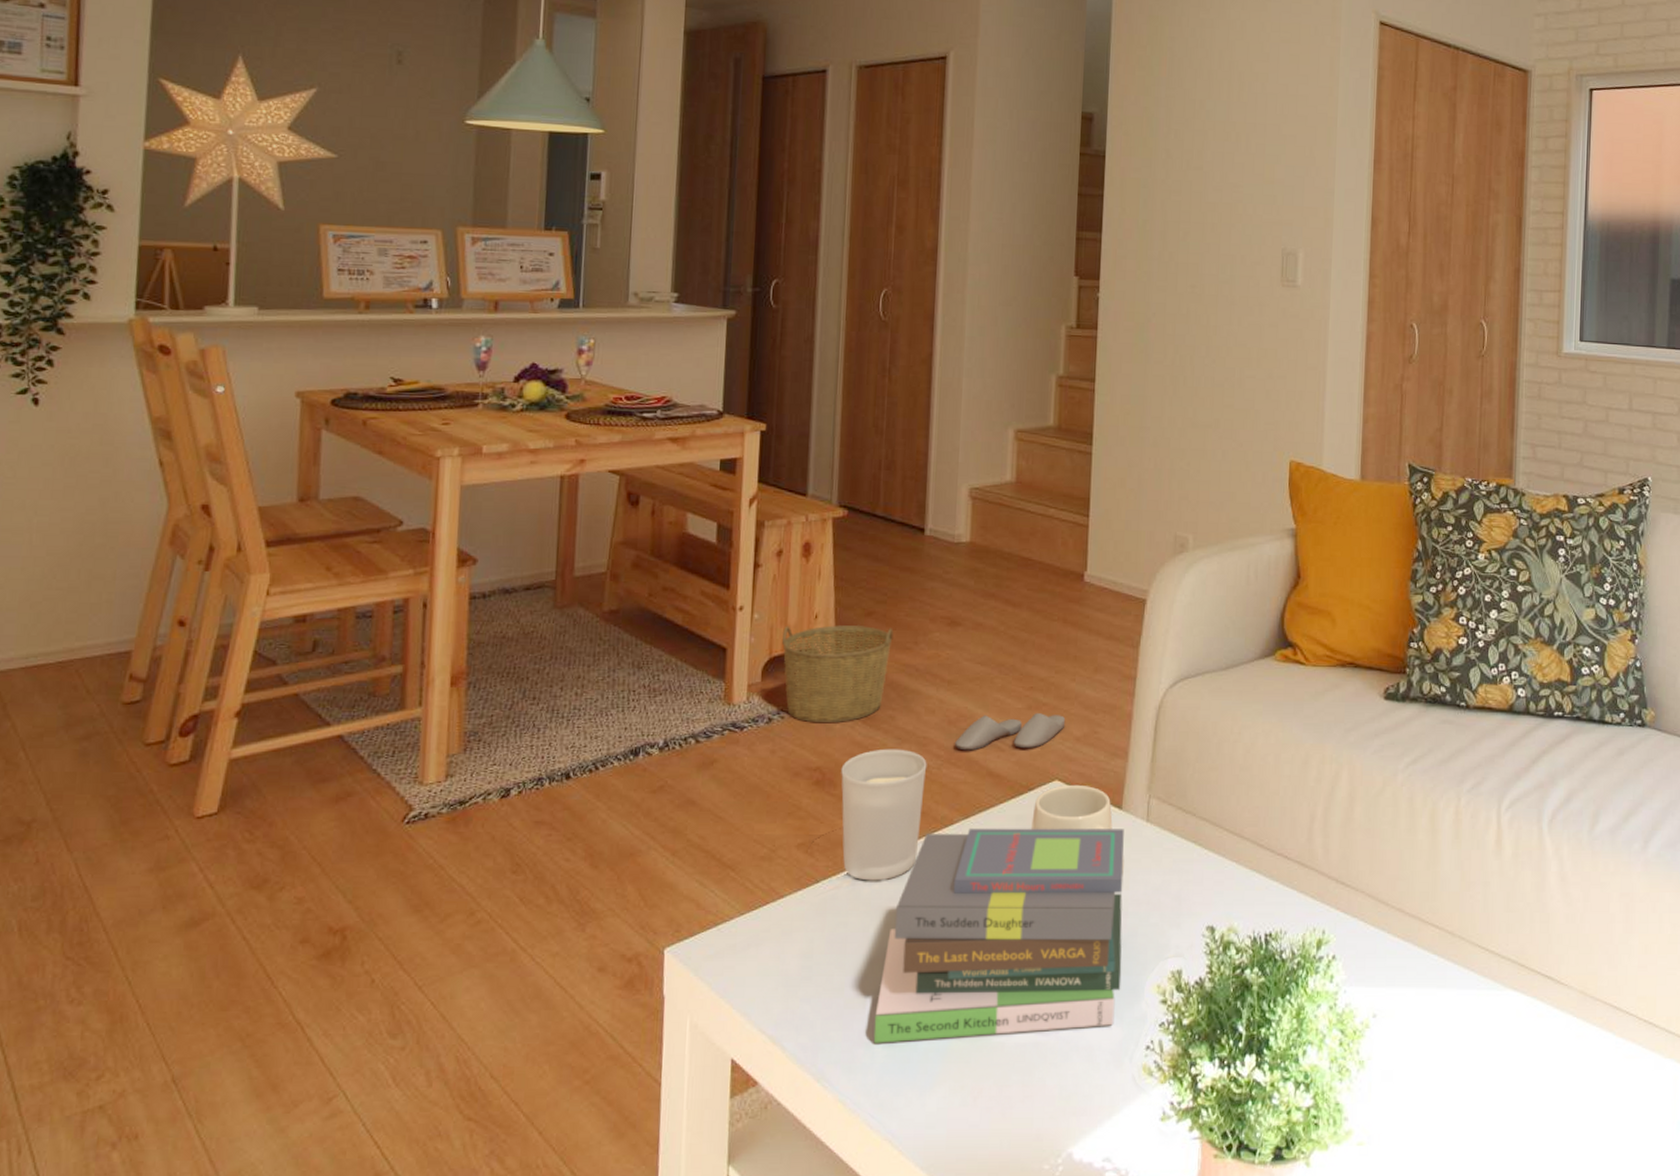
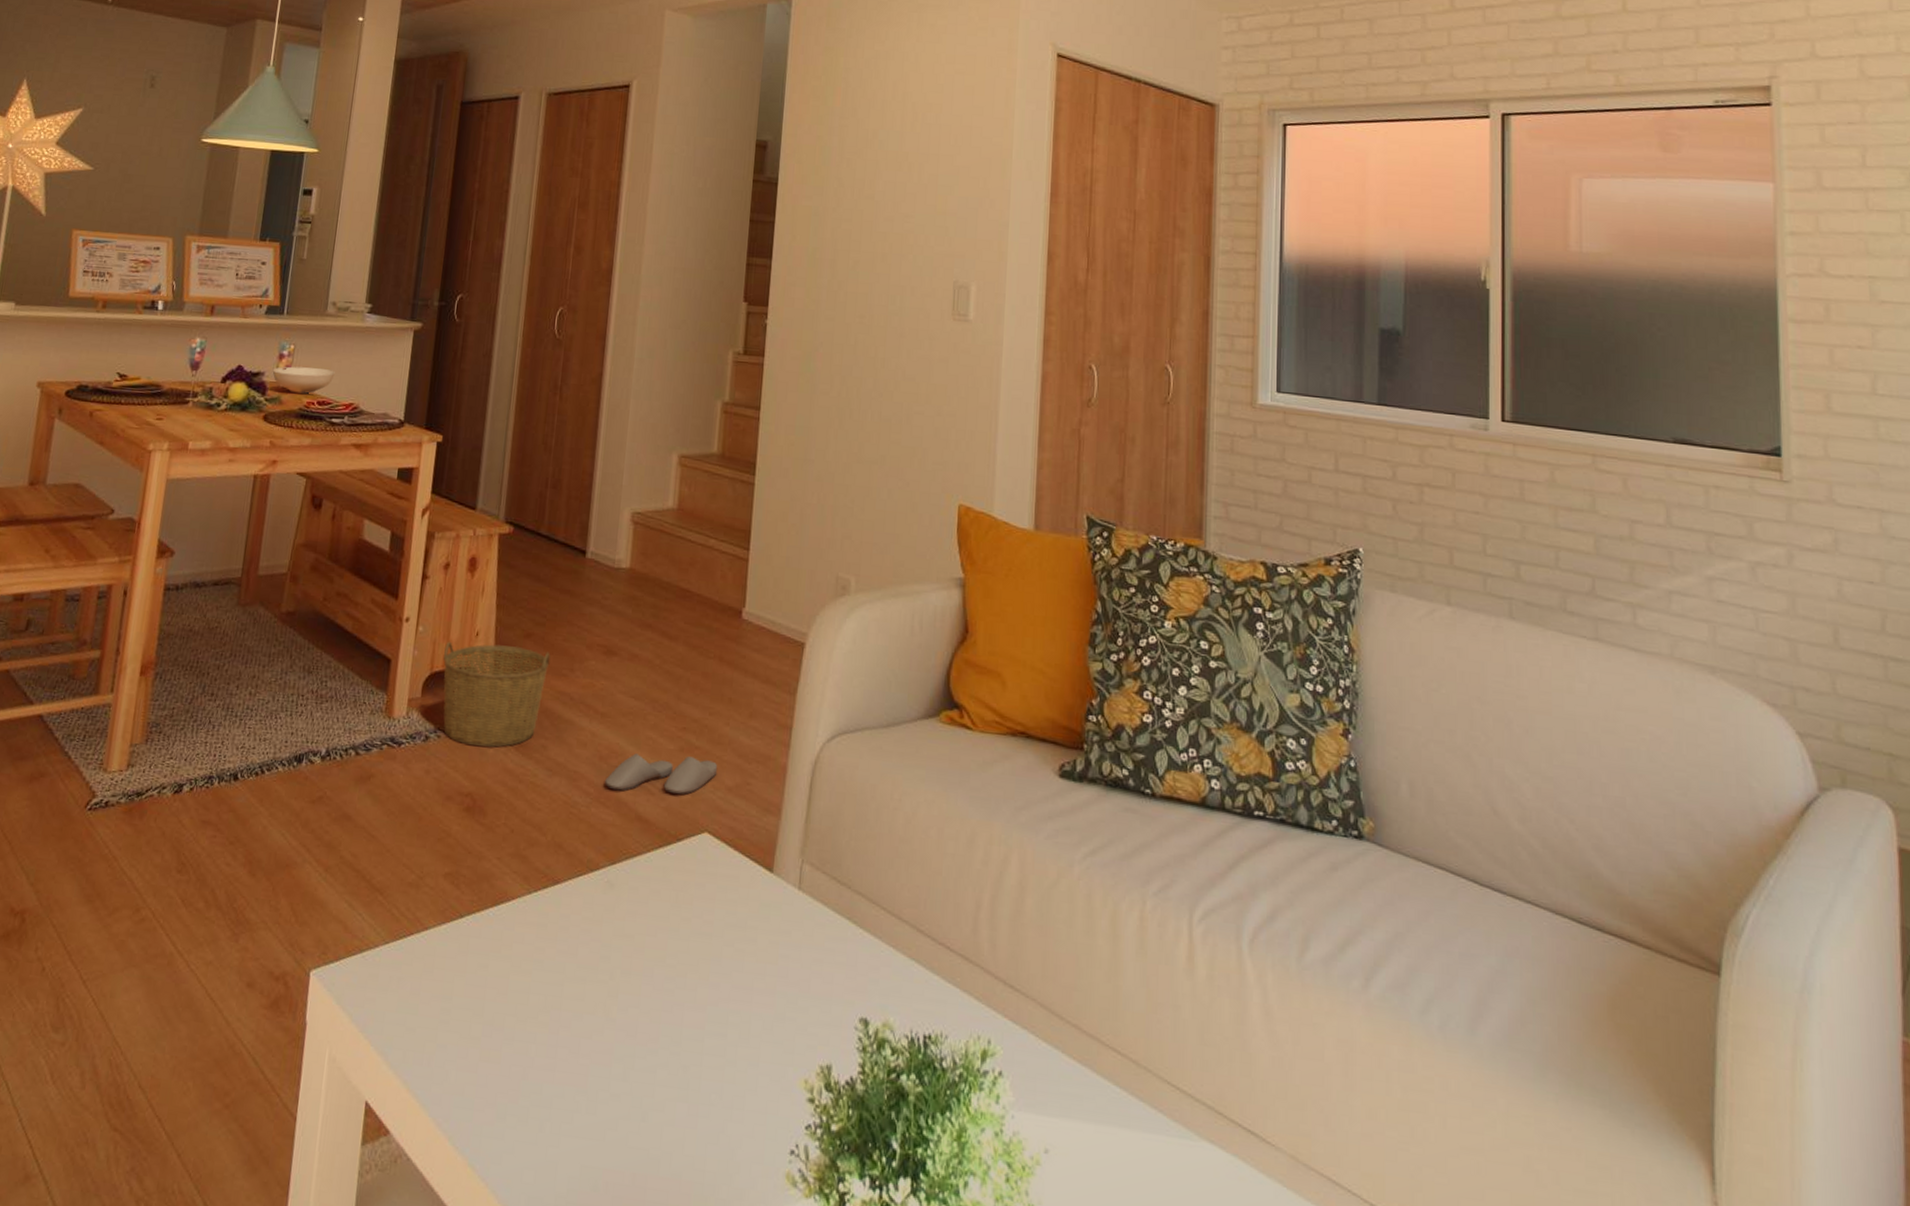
bowl: none [571,361,643,389] -> present [272,366,335,394]
candle holder: present [841,748,927,881] -> none [487,779,577,923]
books: present [873,828,1124,1043] -> none [506,875,775,1121]
mug: present [1030,784,1124,876] -> none [677,838,774,948]

